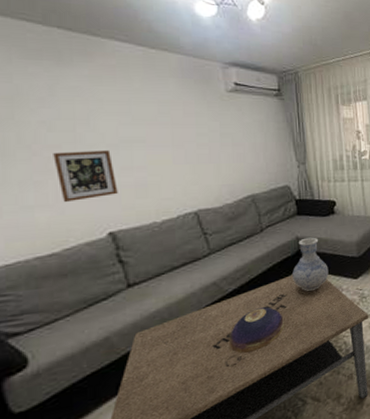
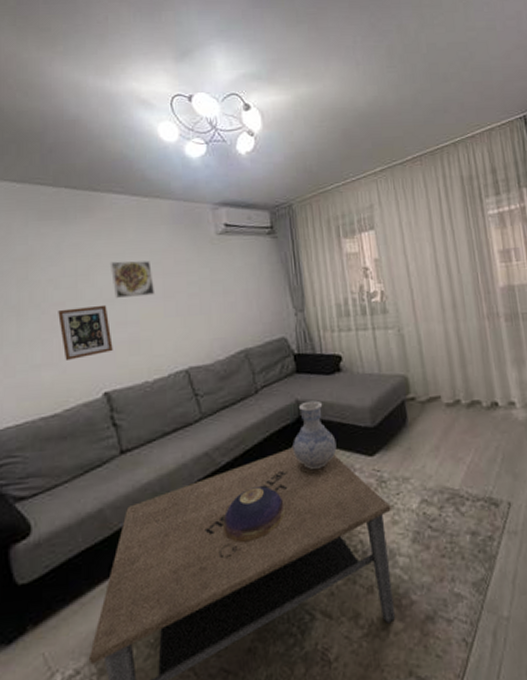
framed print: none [113,108,164,145] -> present [109,260,155,299]

